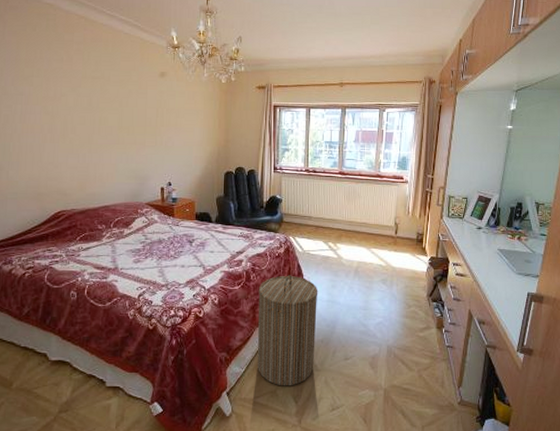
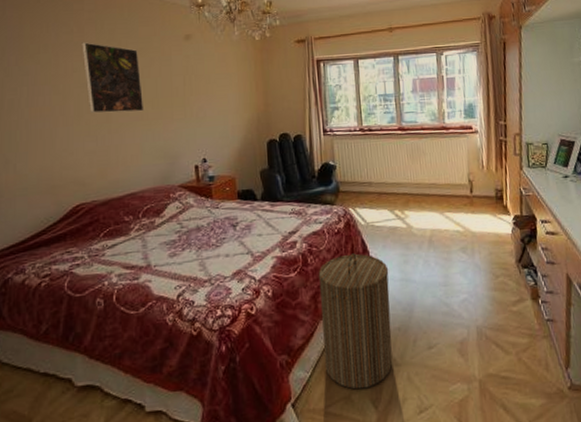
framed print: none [70,70,121,137] -> present [82,42,144,114]

